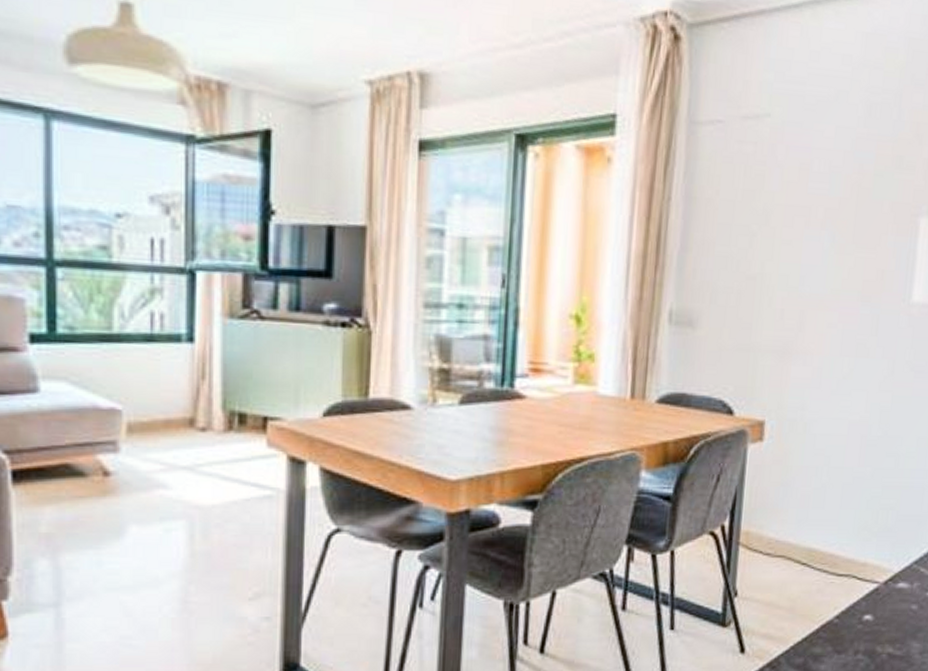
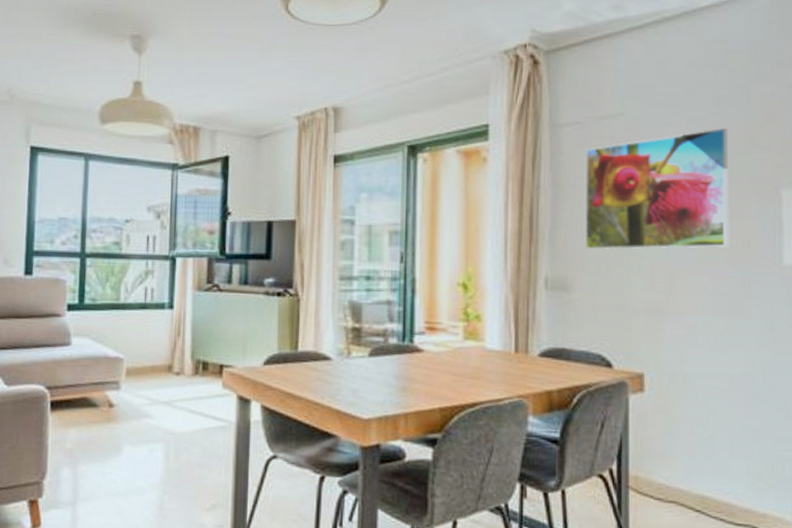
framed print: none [714,141,876,281] -> present [584,127,729,250]

